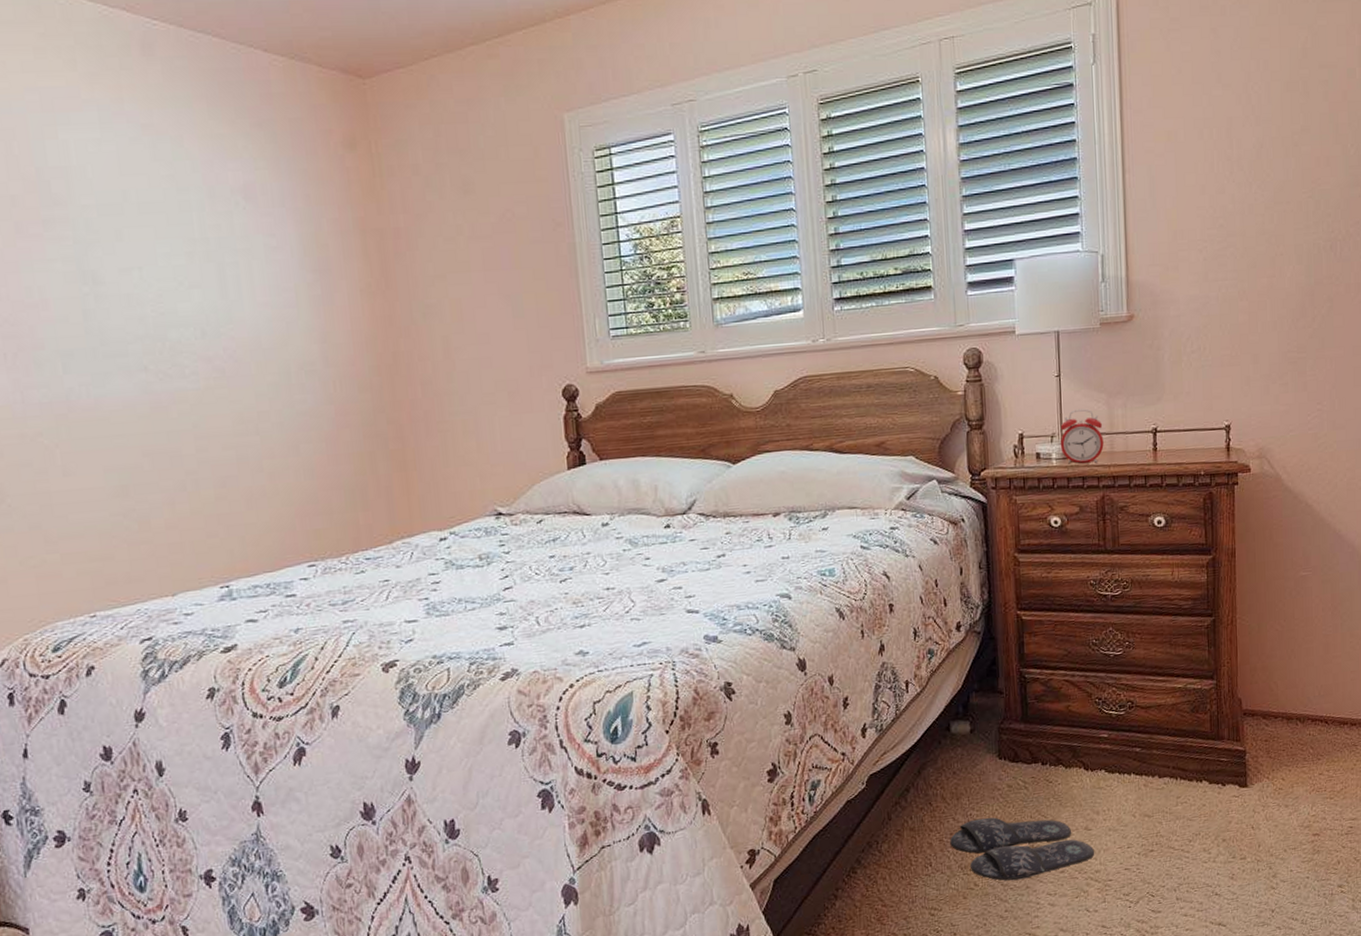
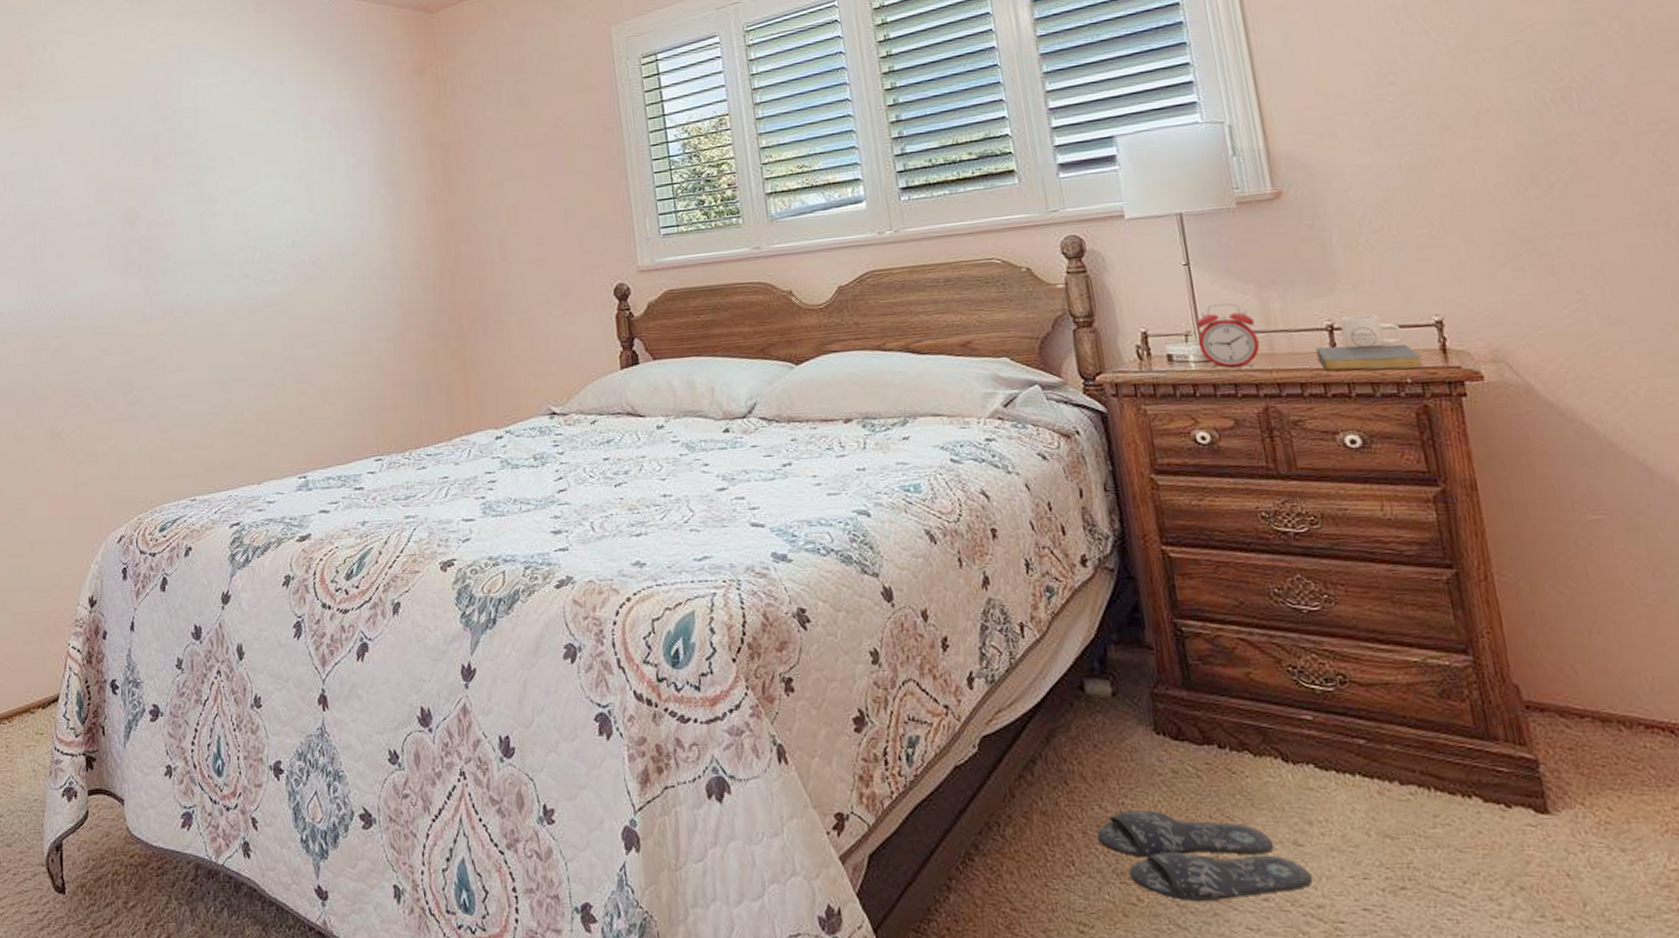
book: none [1142,443,1212,467] -> present [1315,343,1423,373]
mug: none [1161,420,1202,447] -> present [1340,314,1402,348]

